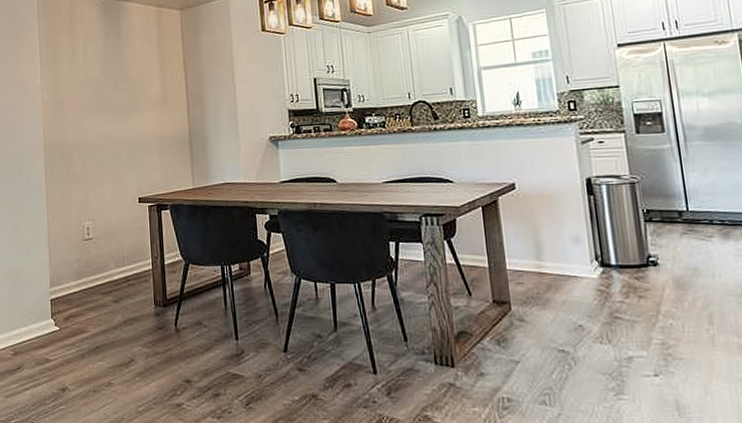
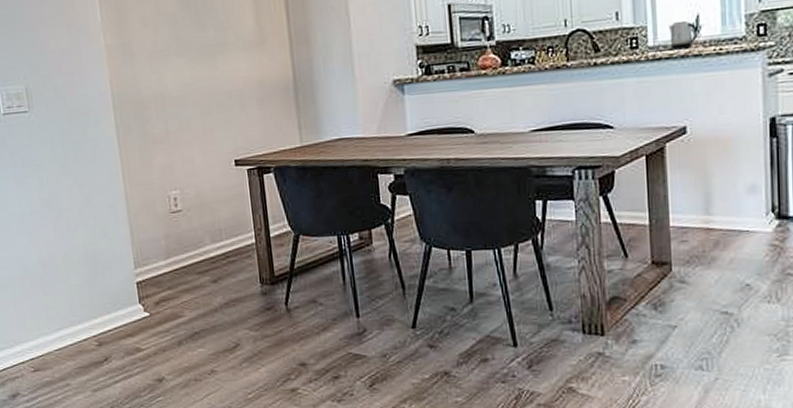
kettle: none [494,96,519,120] -> present [669,20,698,51]

